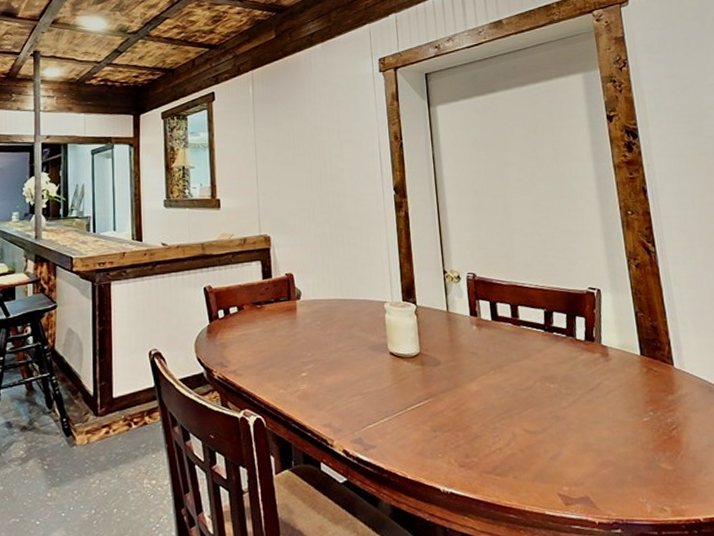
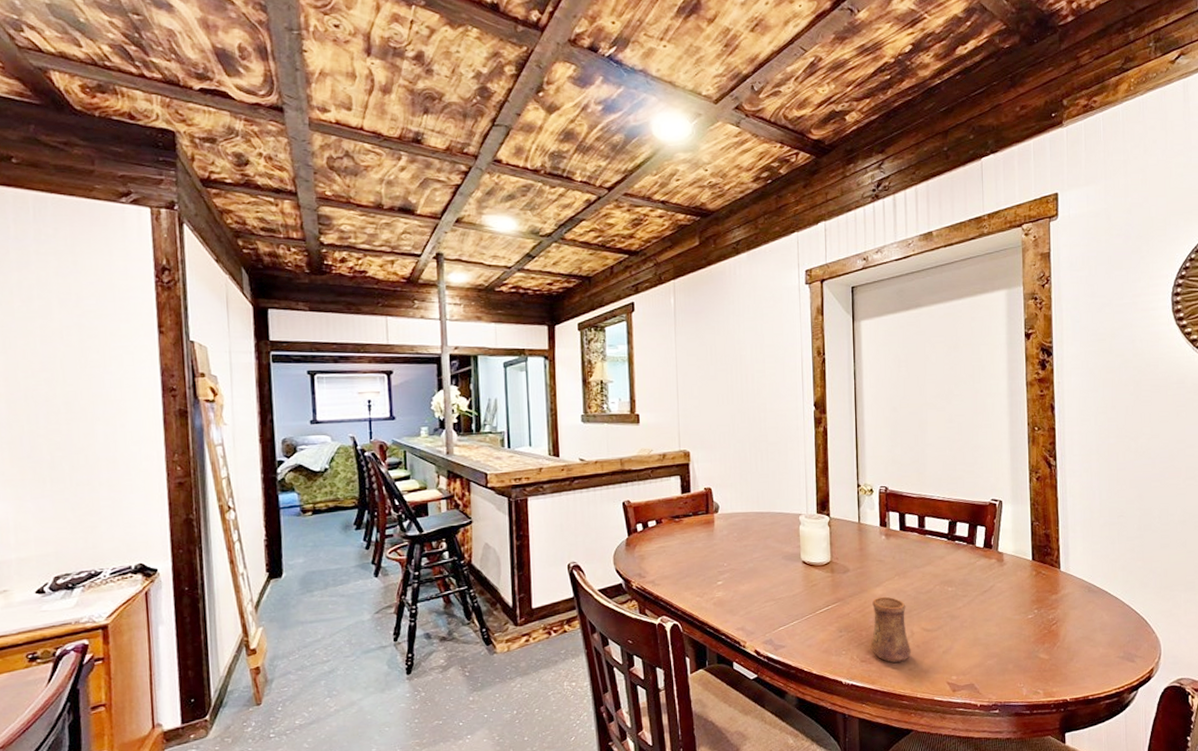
cup: none [467,393,515,469] -> present [870,596,912,663]

